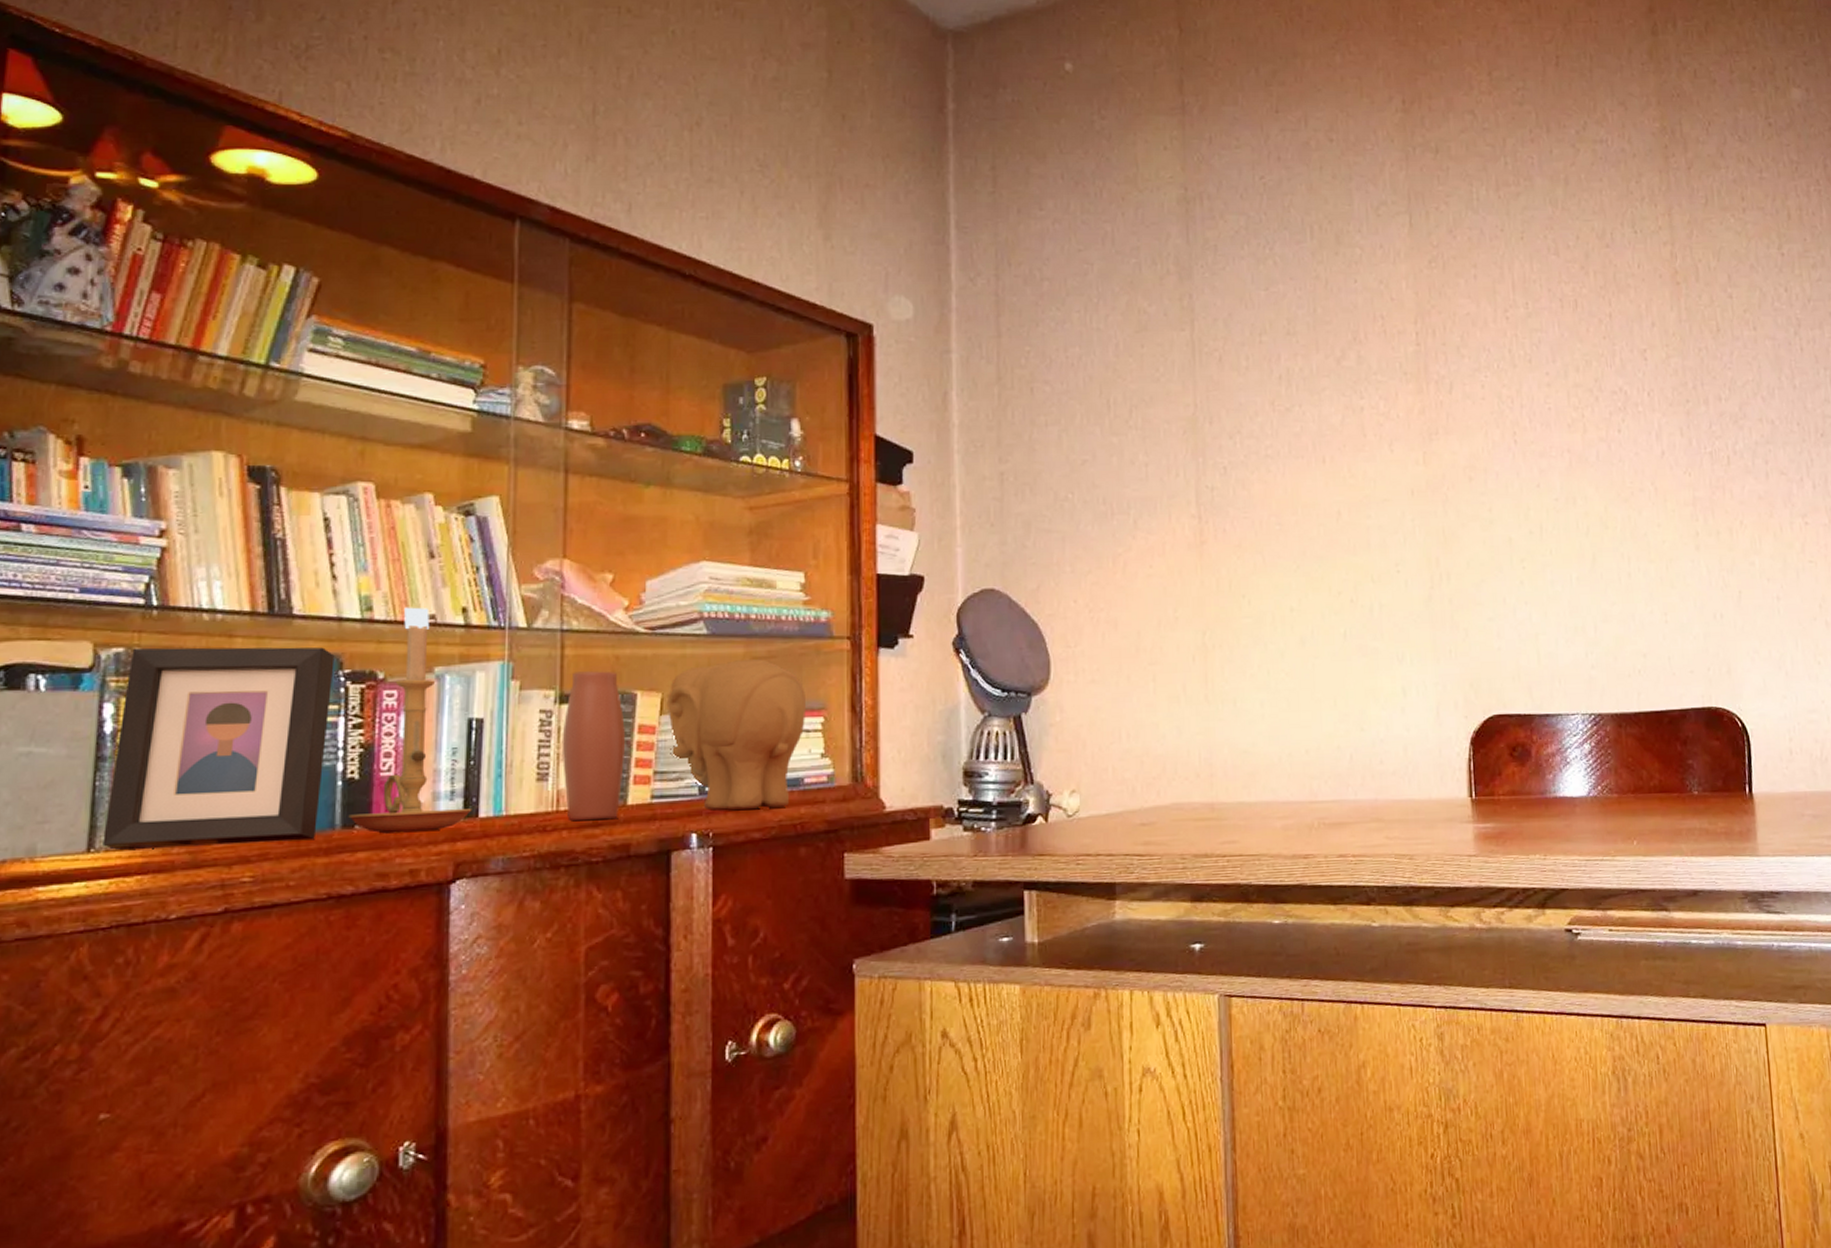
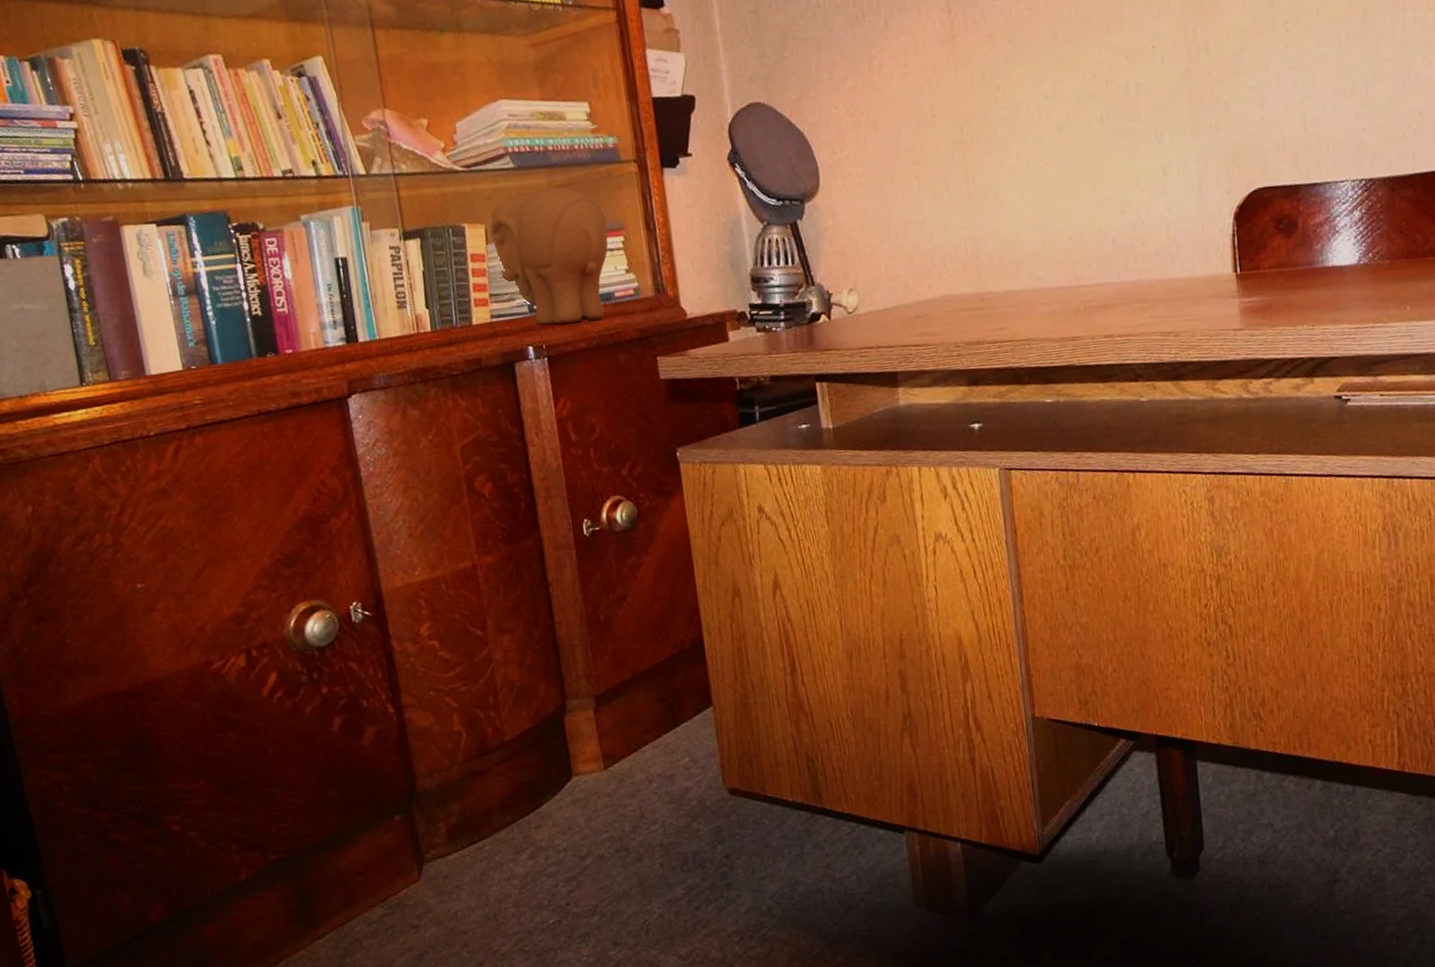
picture frame: present [103,647,335,850] -> none [73,205,240,383]
candle holder: present [348,607,472,834] -> none [260,164,353,360]
vase: present [561,671,625,820] -> none [410,208,467,341]

